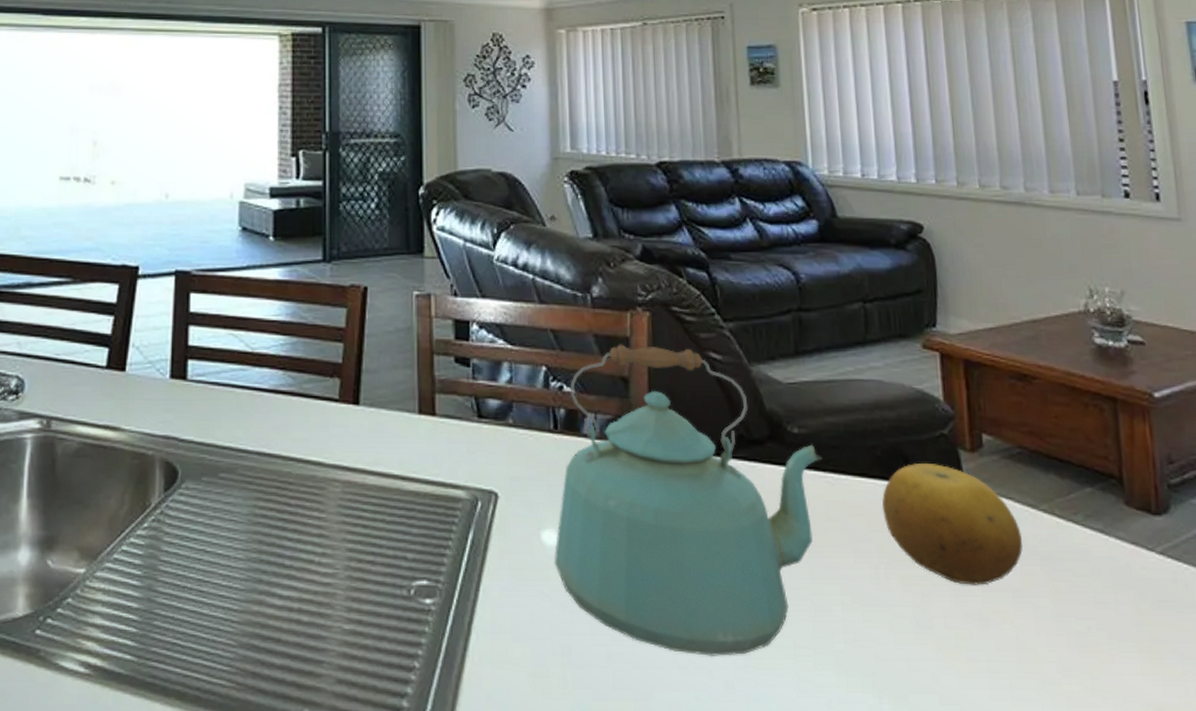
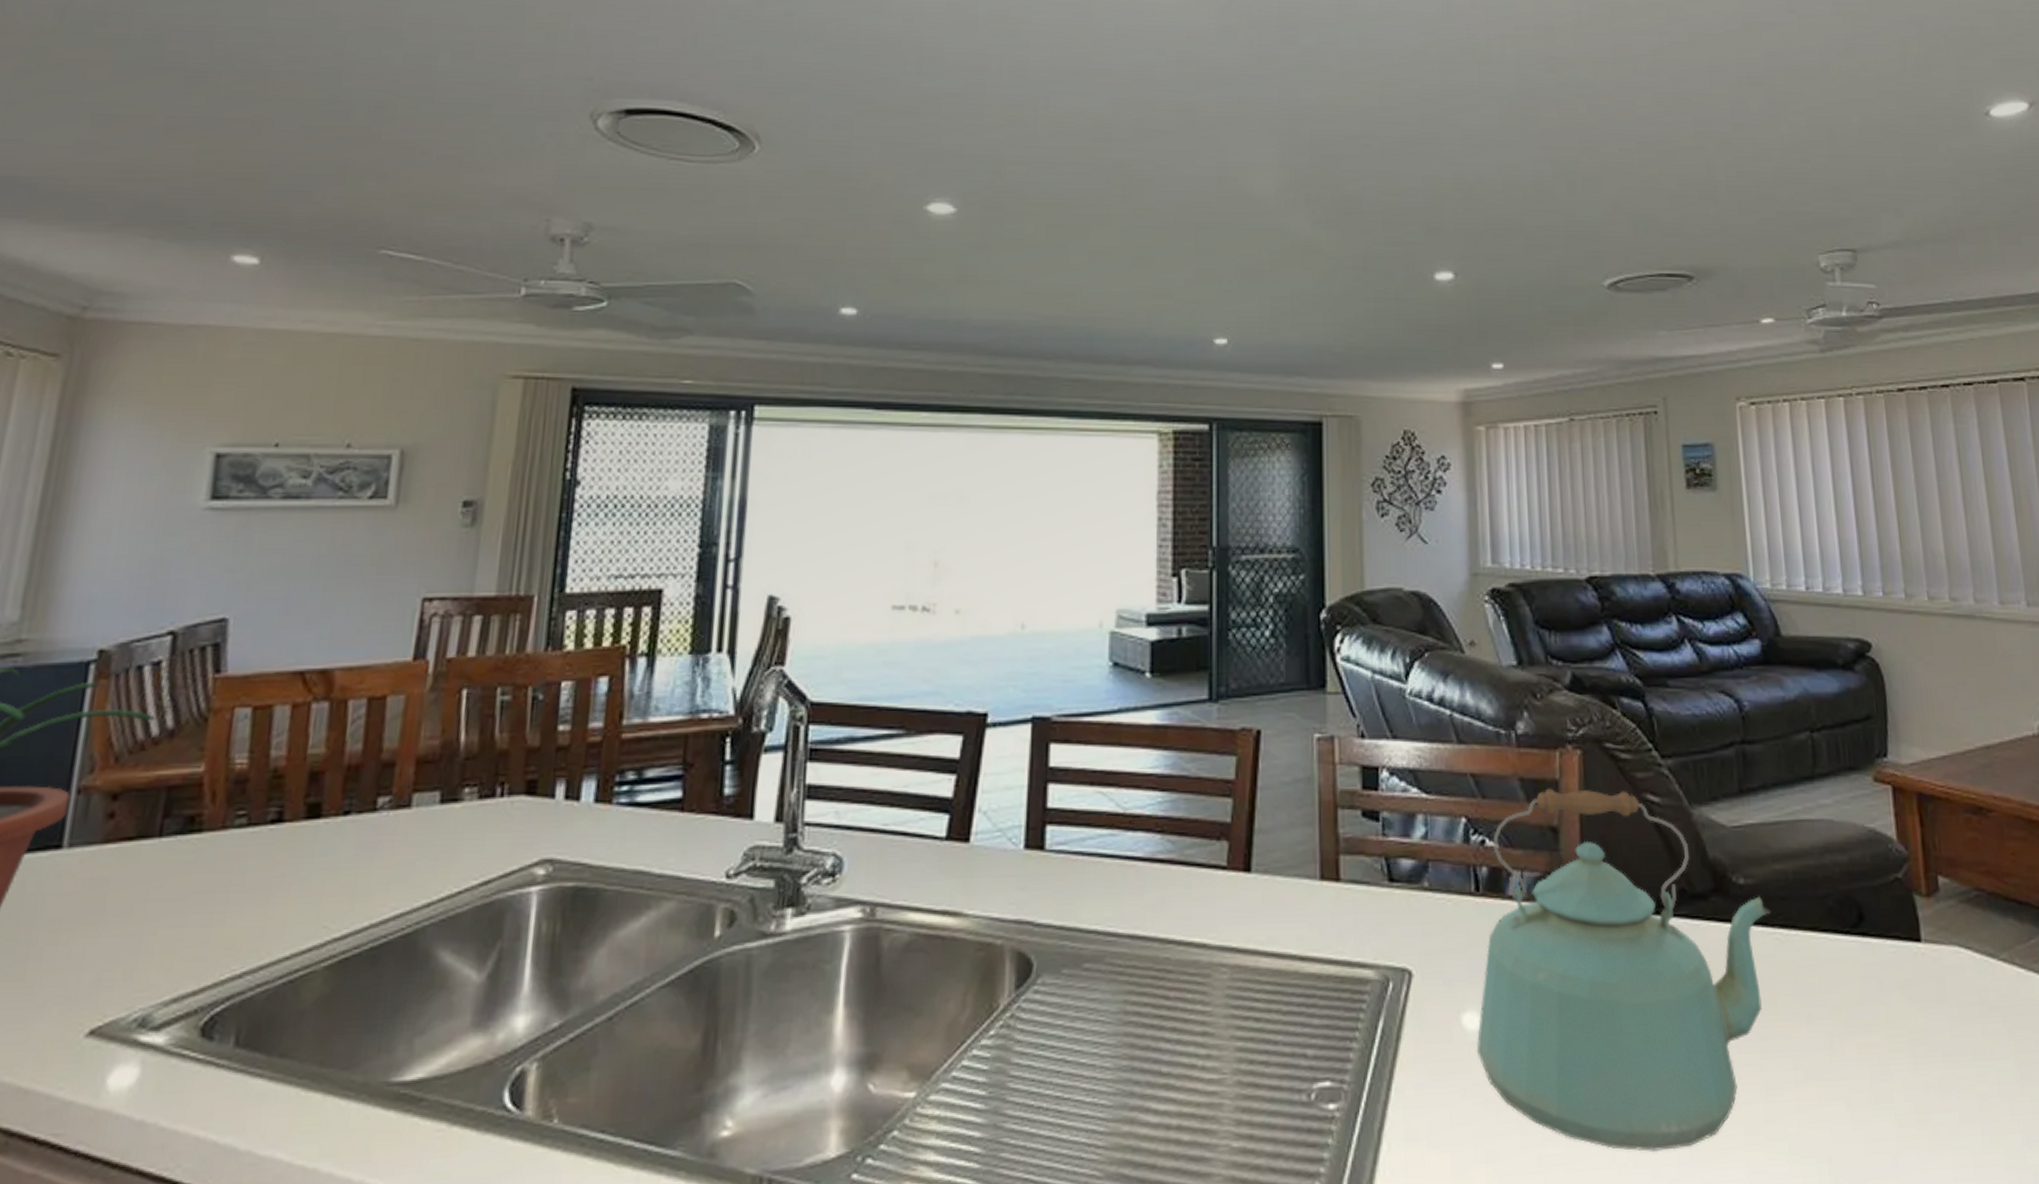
fruit: present [881,463,1023,586] -> none [1834,912,1983,1050]

